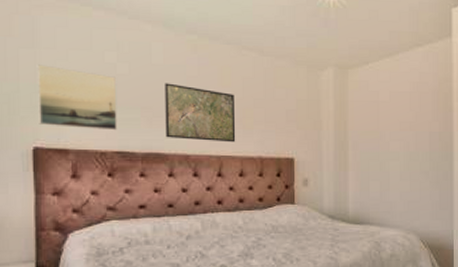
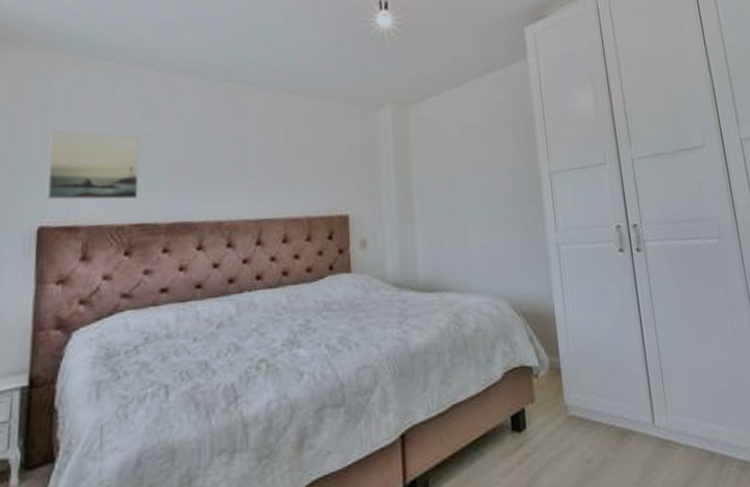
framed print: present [165,83,236,142] -> none [194,138,278,203]

